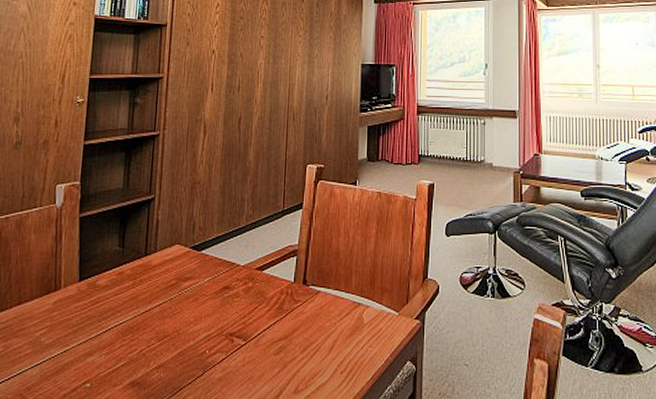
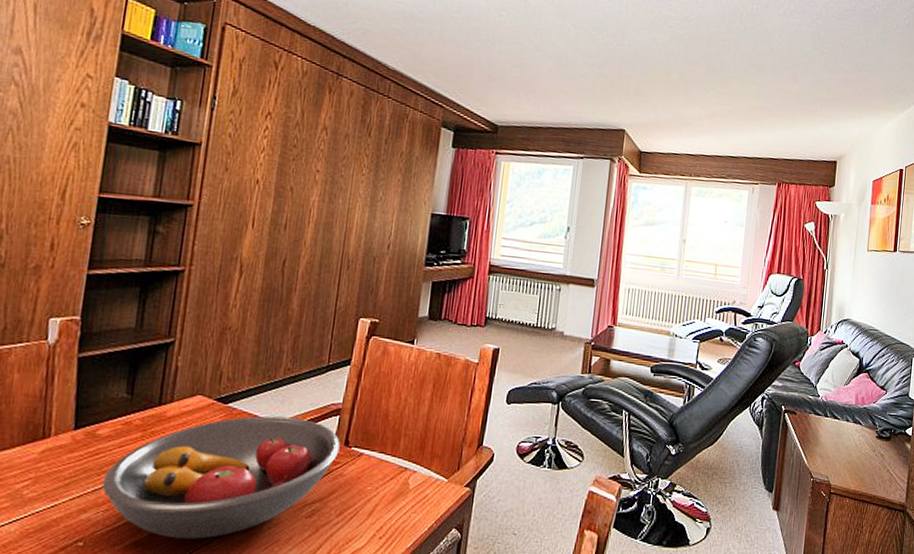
fruit bowl: none [103,260,299,378] -> present [102,415,340,539]

